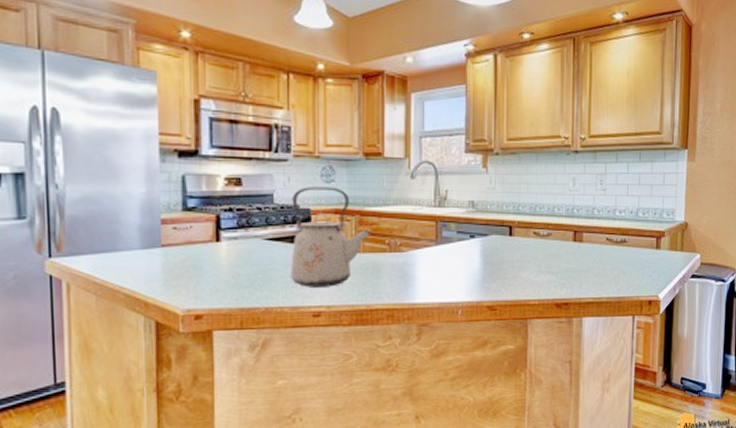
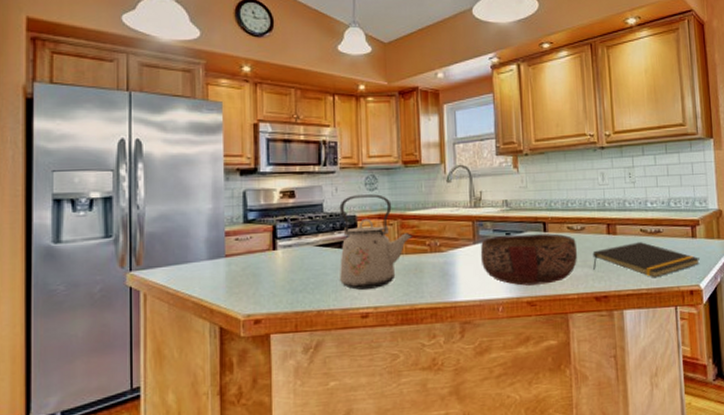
bowl: none [442,237,542,290] -> present [480,233,578,286]
notepad: none [556,251,661,287] -> present [592,242,700,278]

